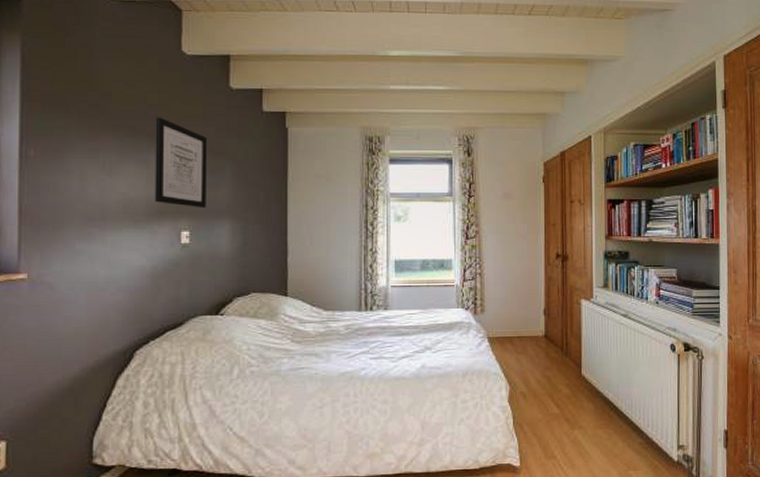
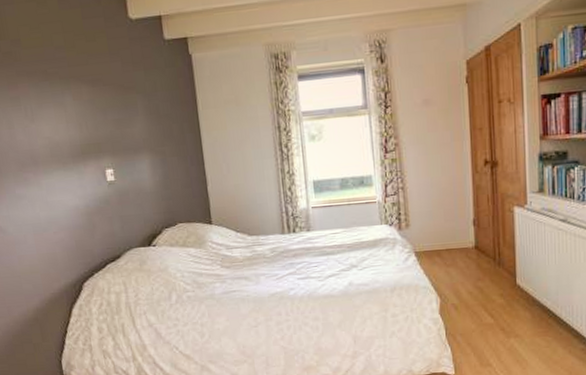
wall art: present [155,117,208,209] -> none [64,57,125,146]

